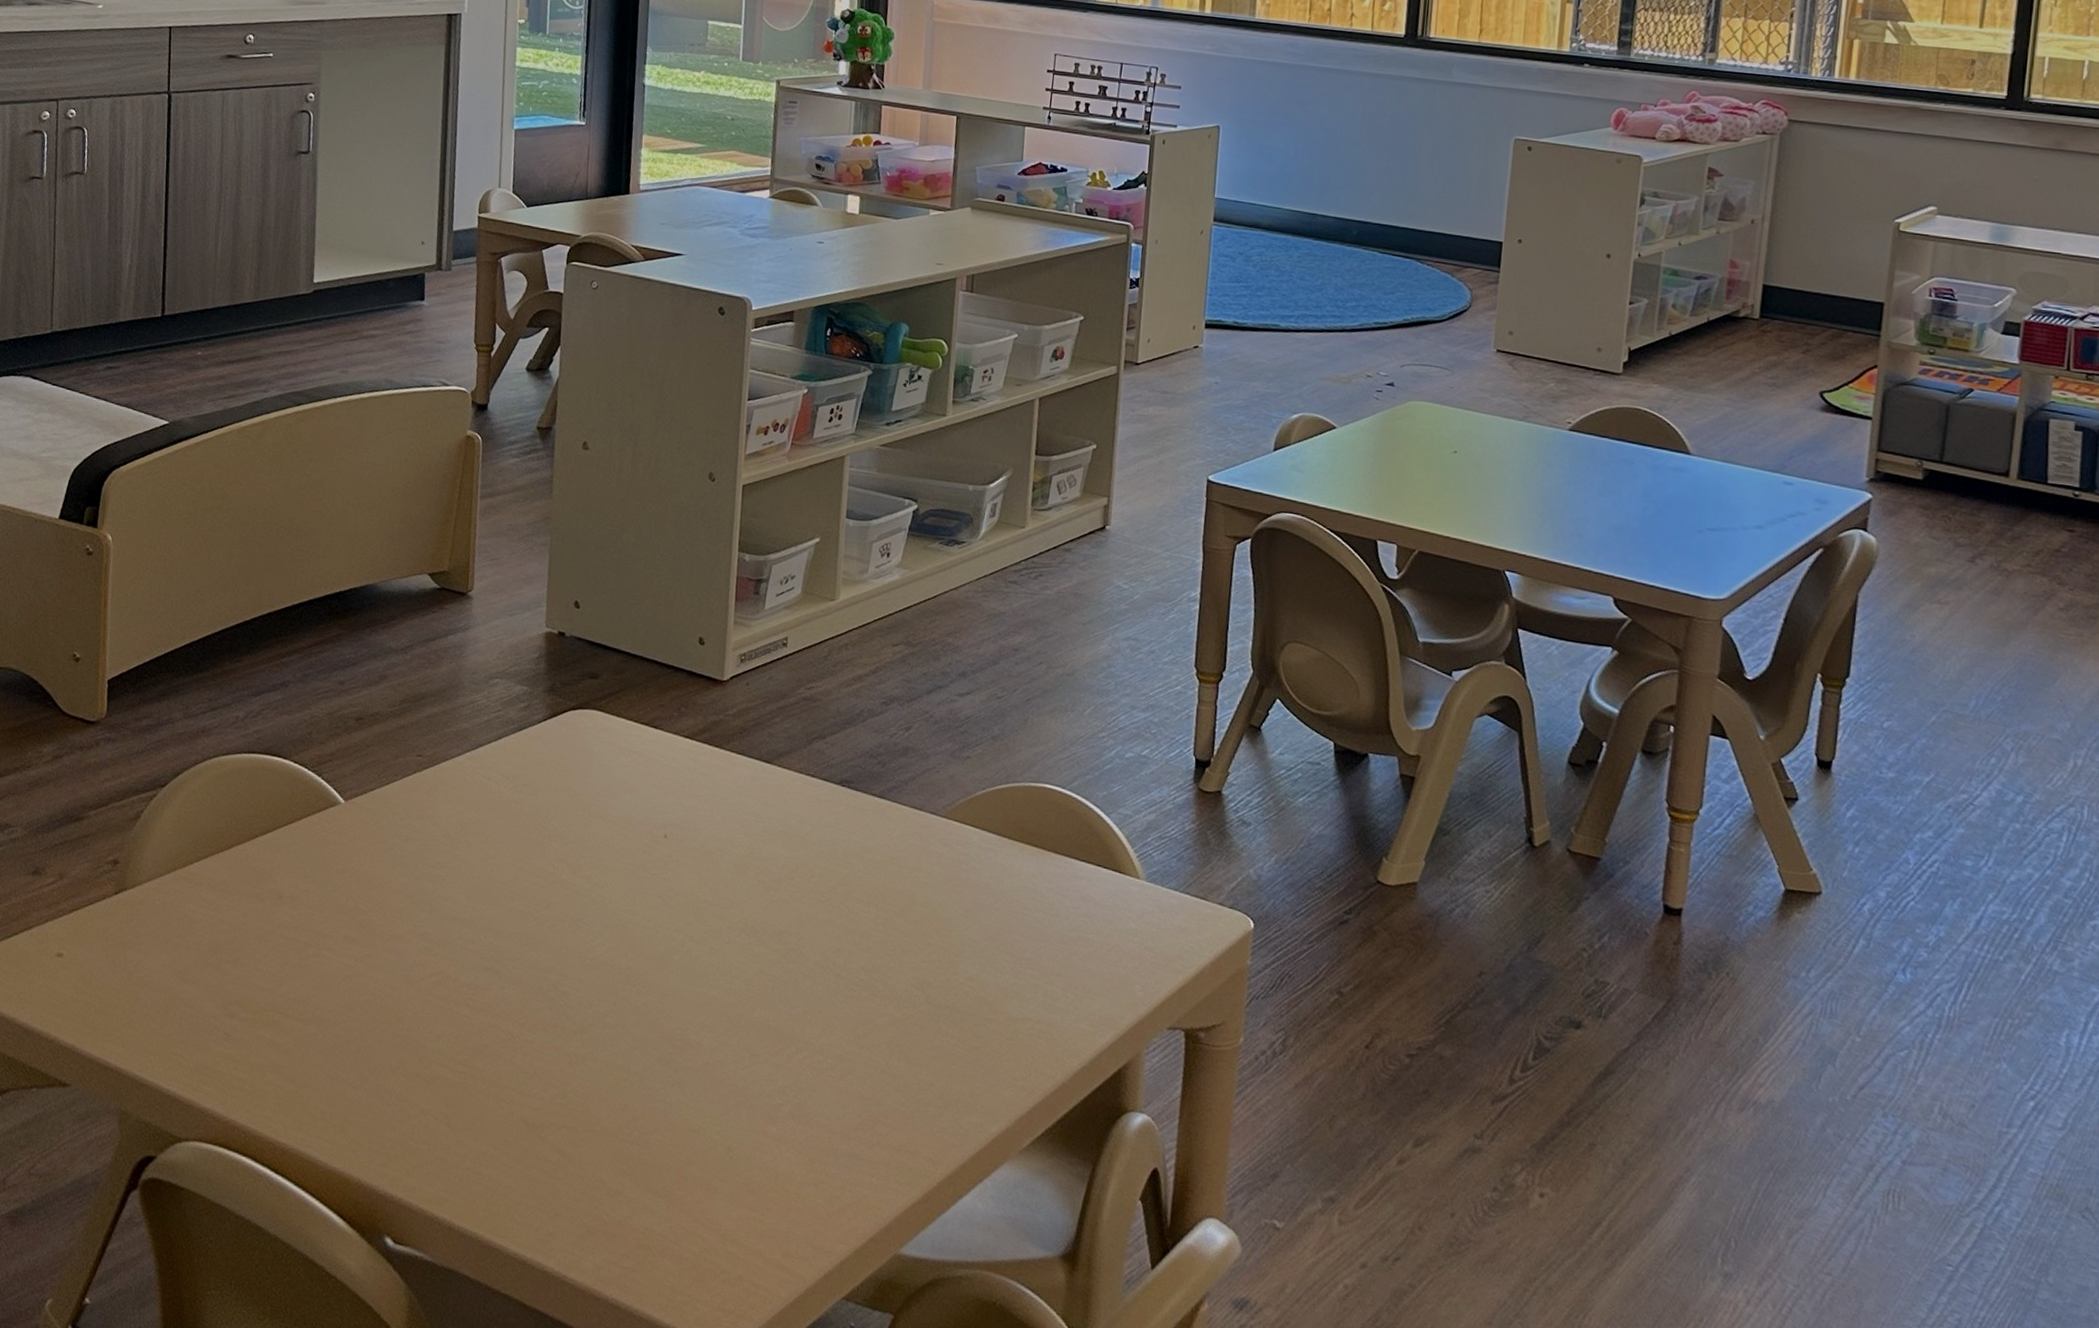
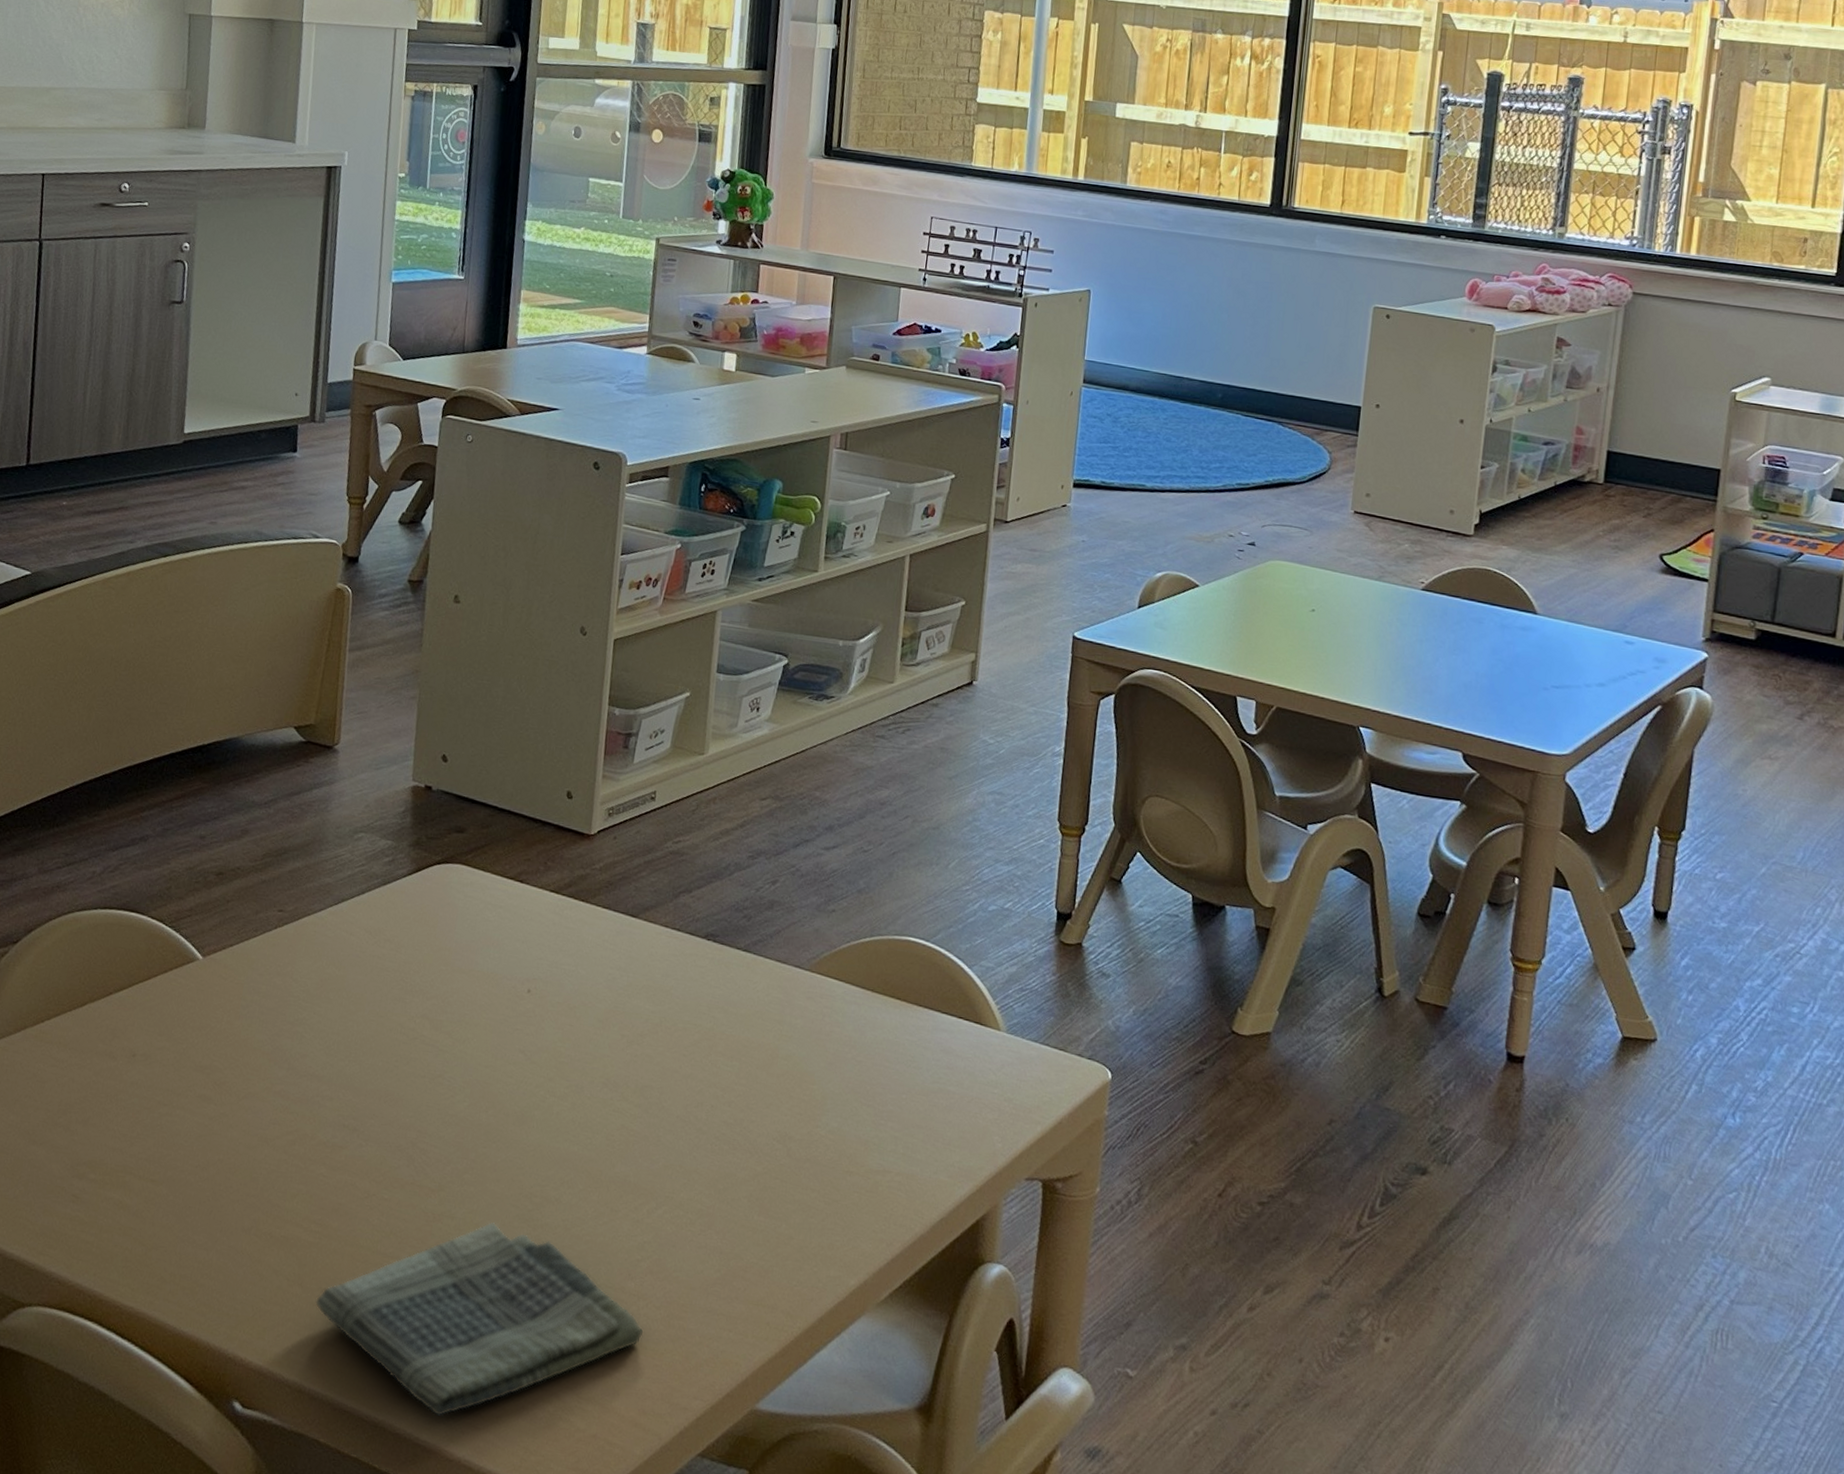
dish towel: none [462,1064,786,1256] -> present [315,1221,644,1417]

